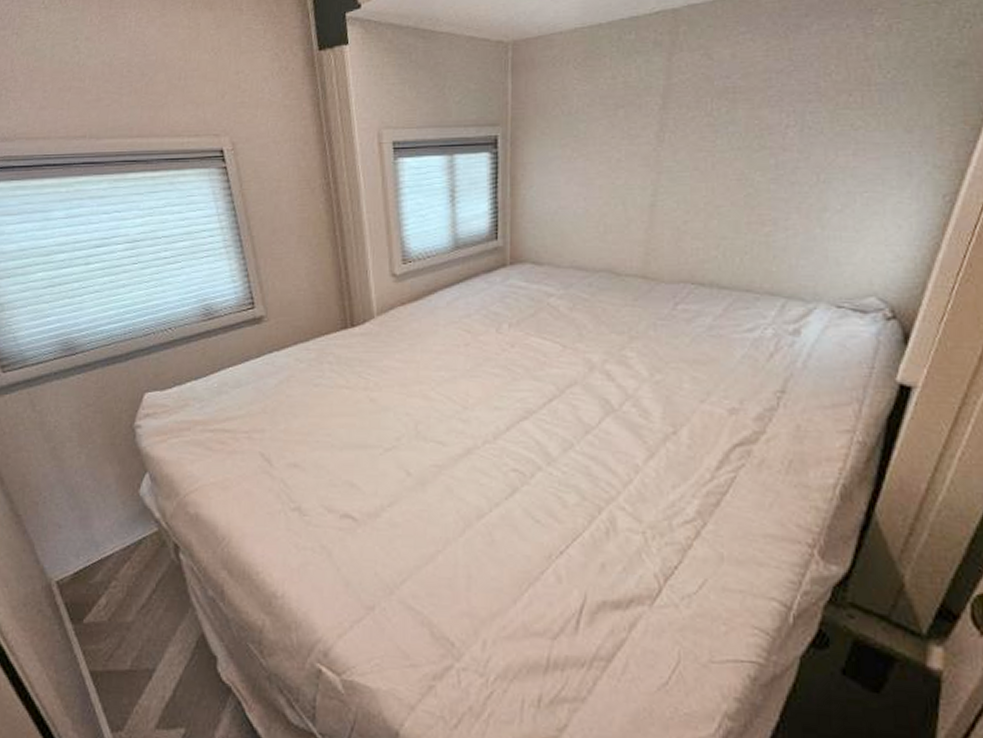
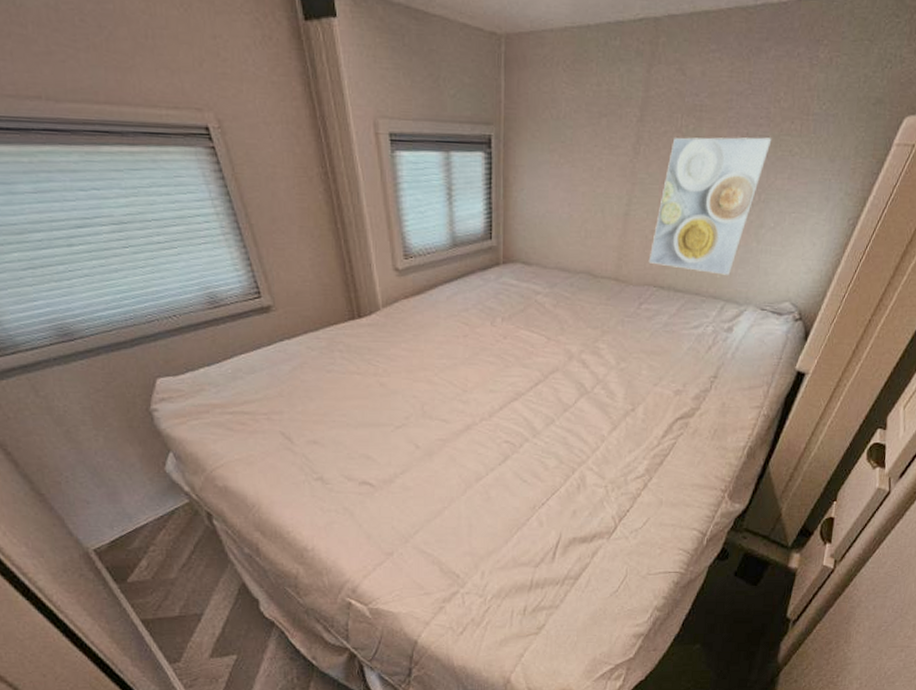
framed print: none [683,113,826,267] -> present [648,137,772,275]

